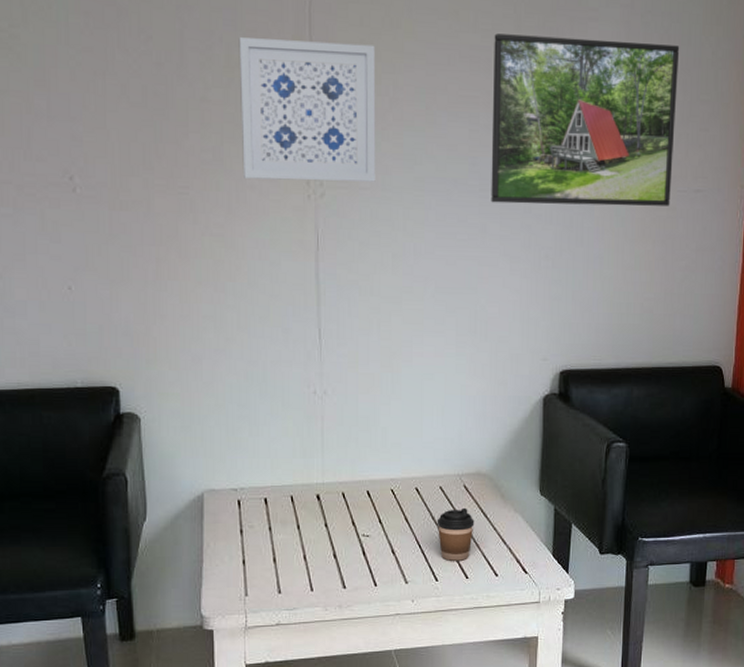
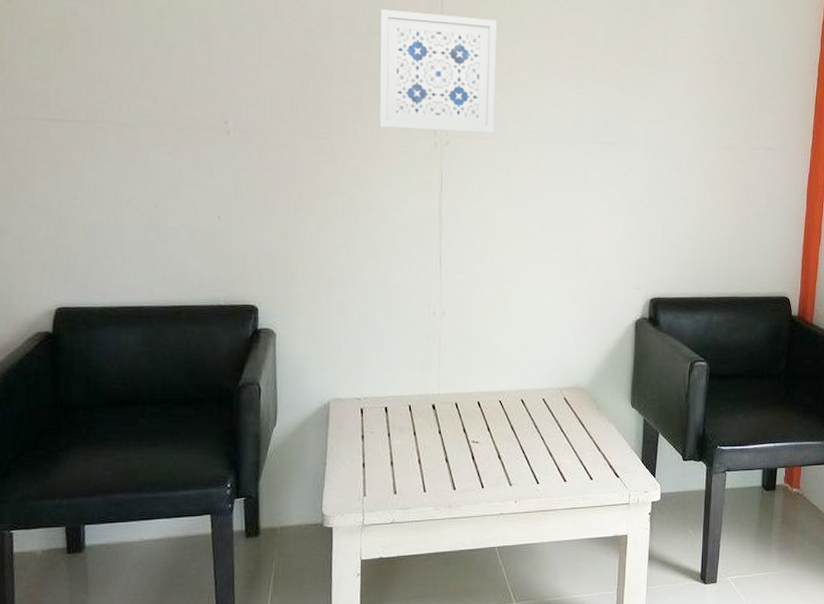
coffee cup: present [437,507,475,561] -> none [539,417,573,466]
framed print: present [491,33,680,206] -> none [593,14,754,161]

